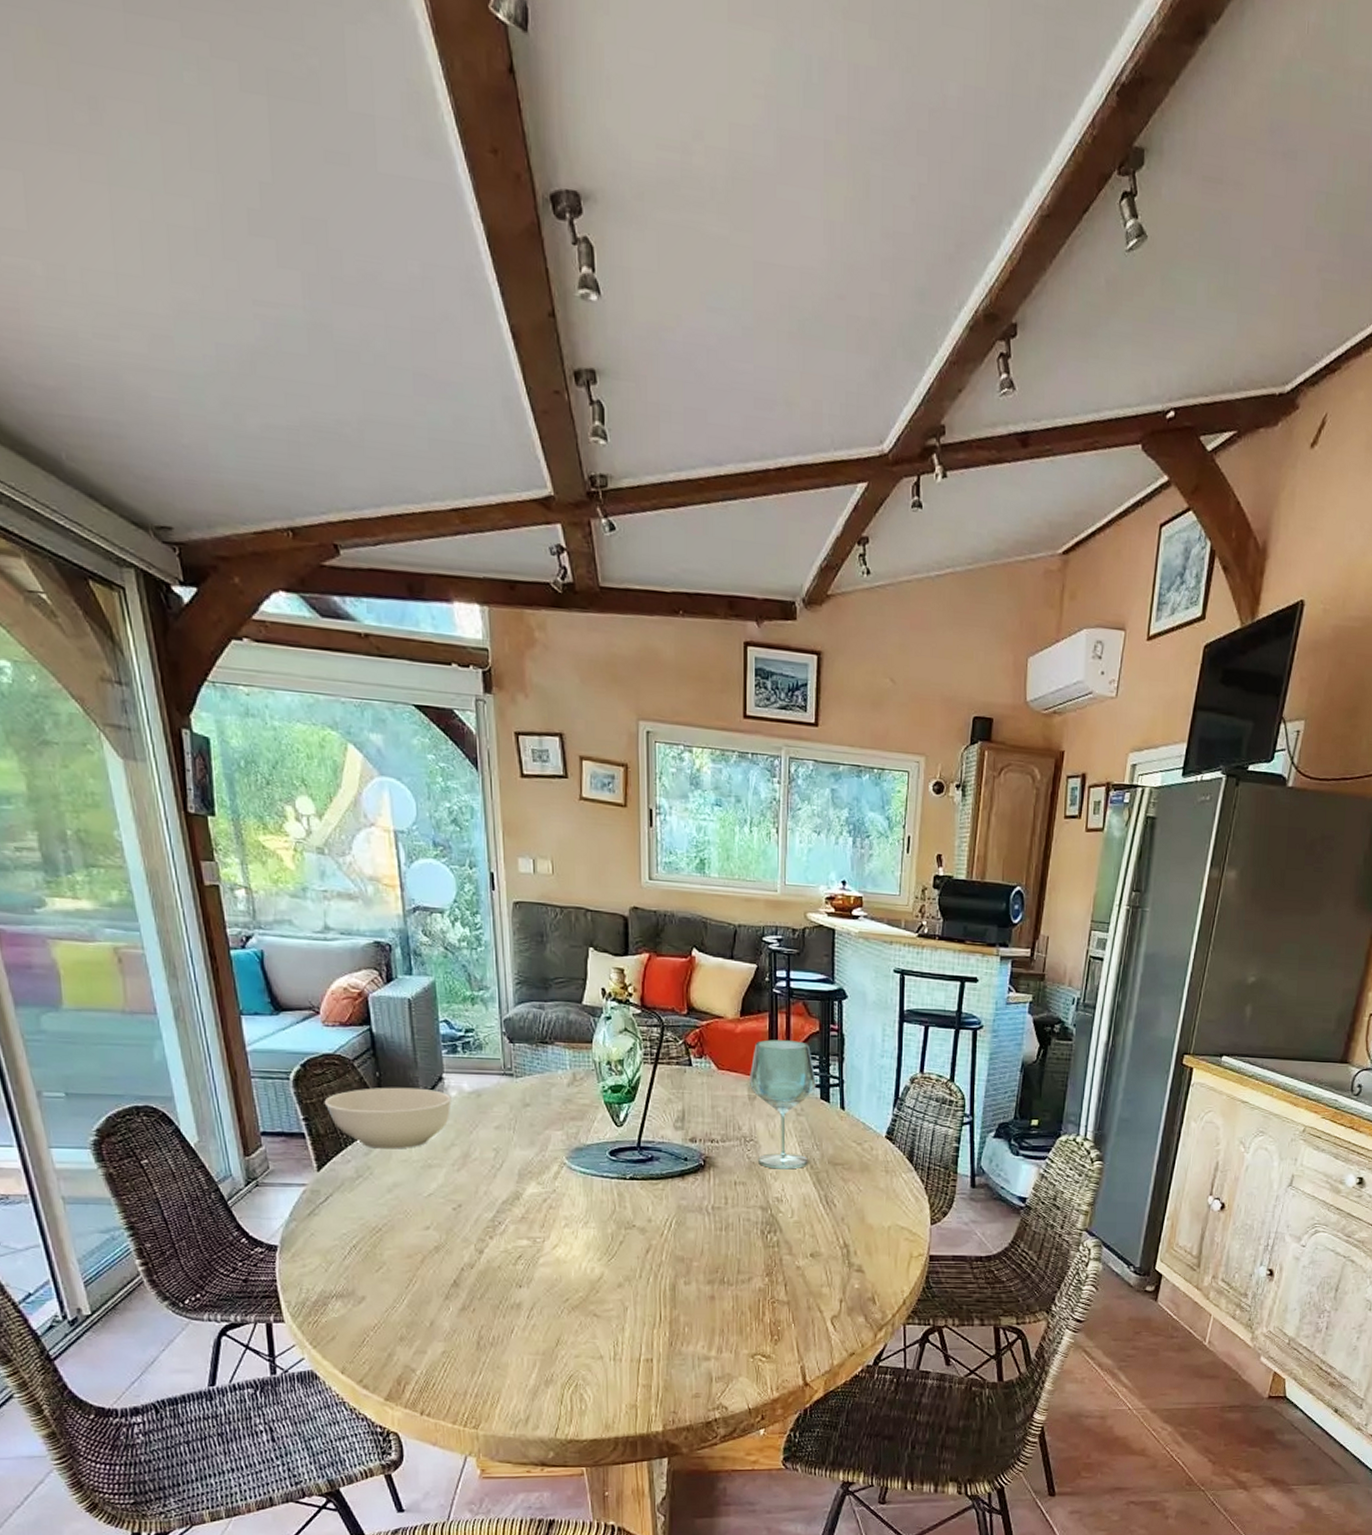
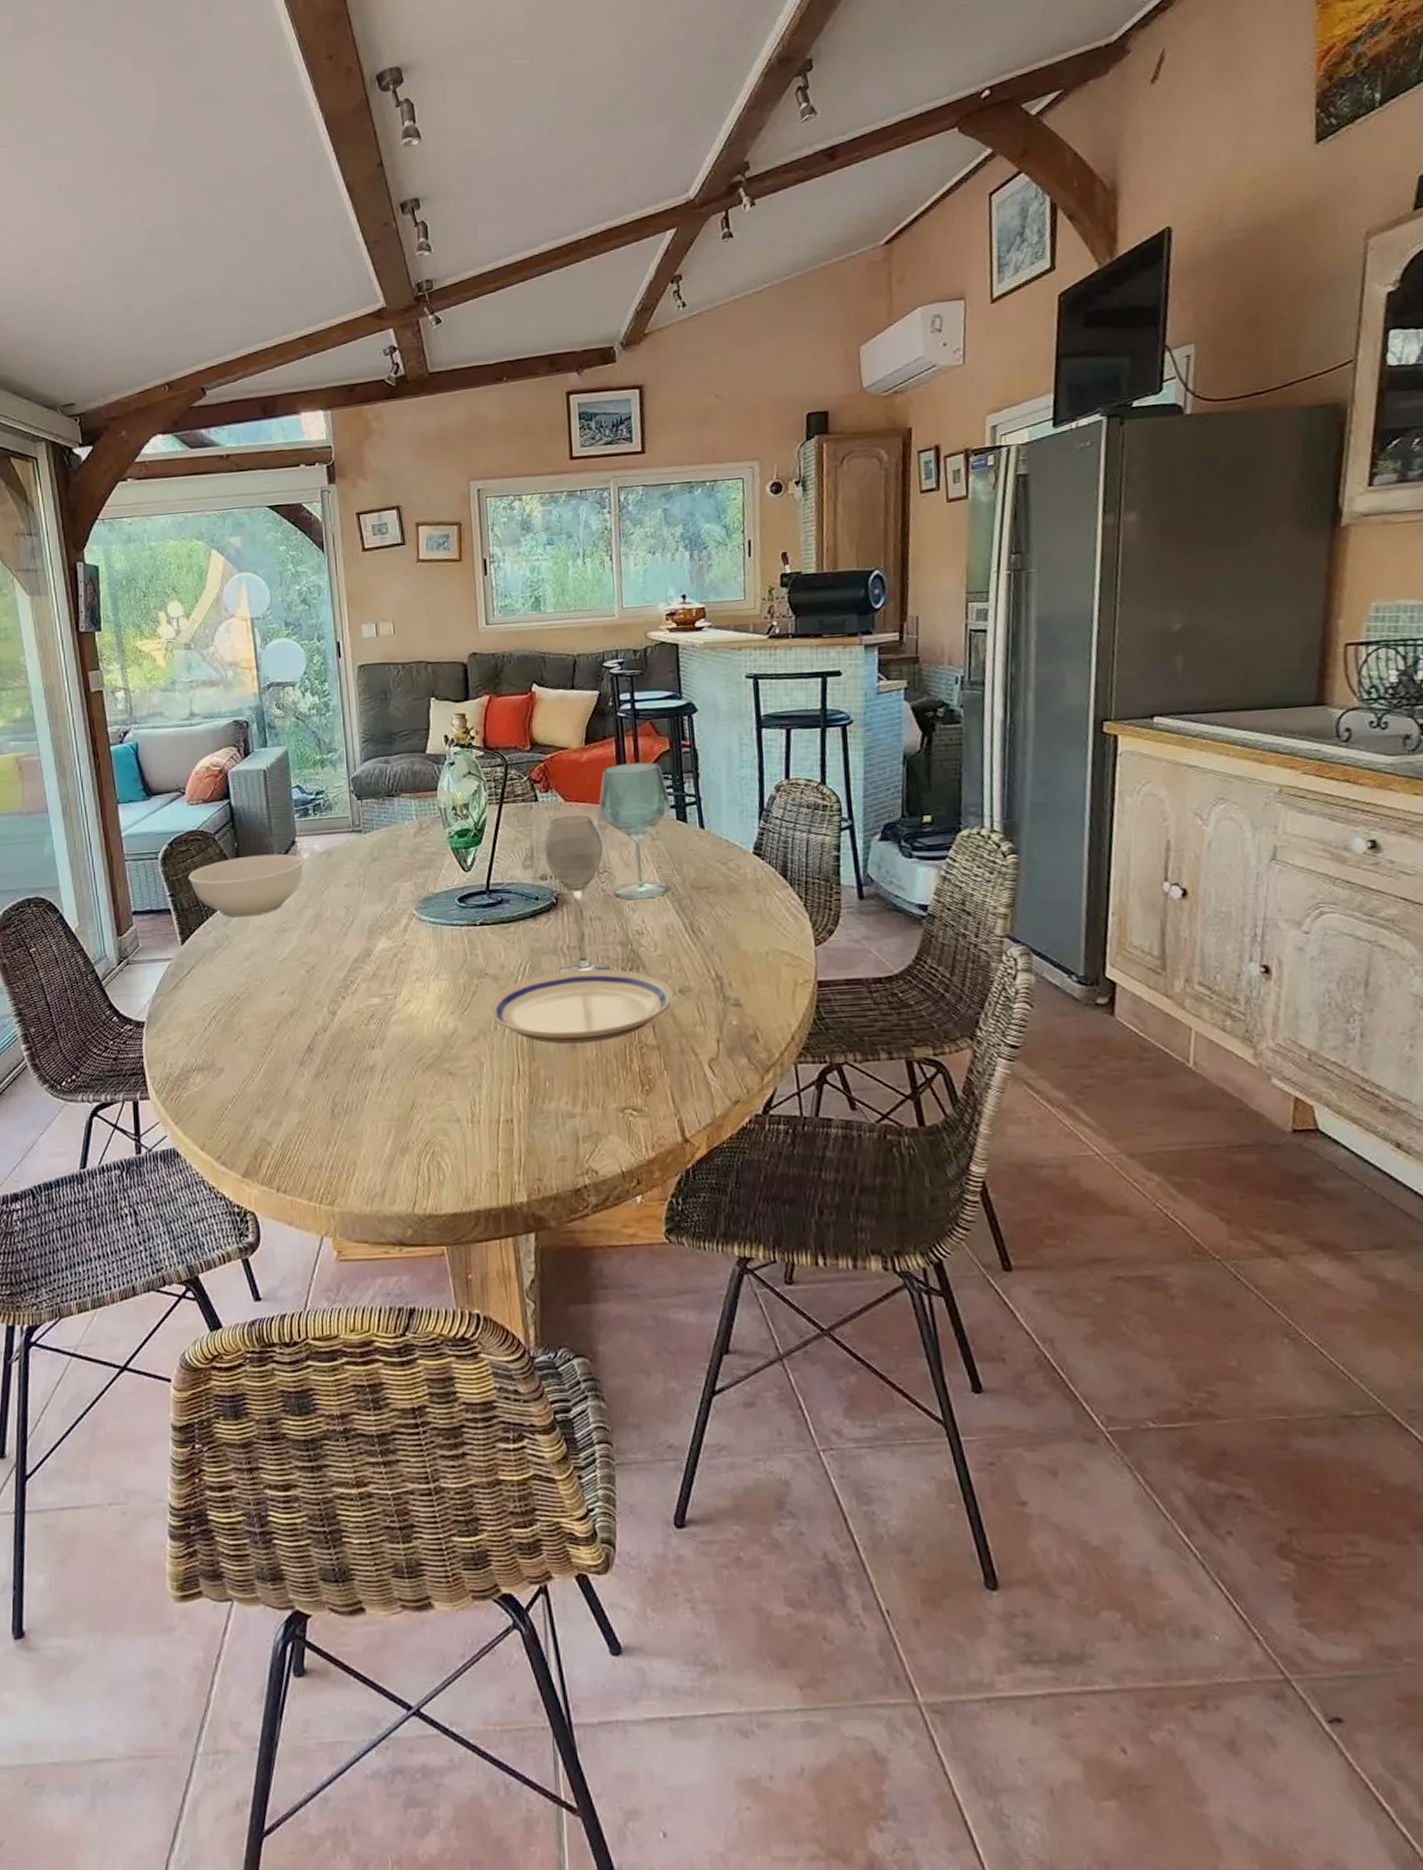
plate: none [635,1229,805,1295] -> present [488,969,674,1044]
wineglass: none [695,1084,751,1232] -> present [543,815,609,974]

